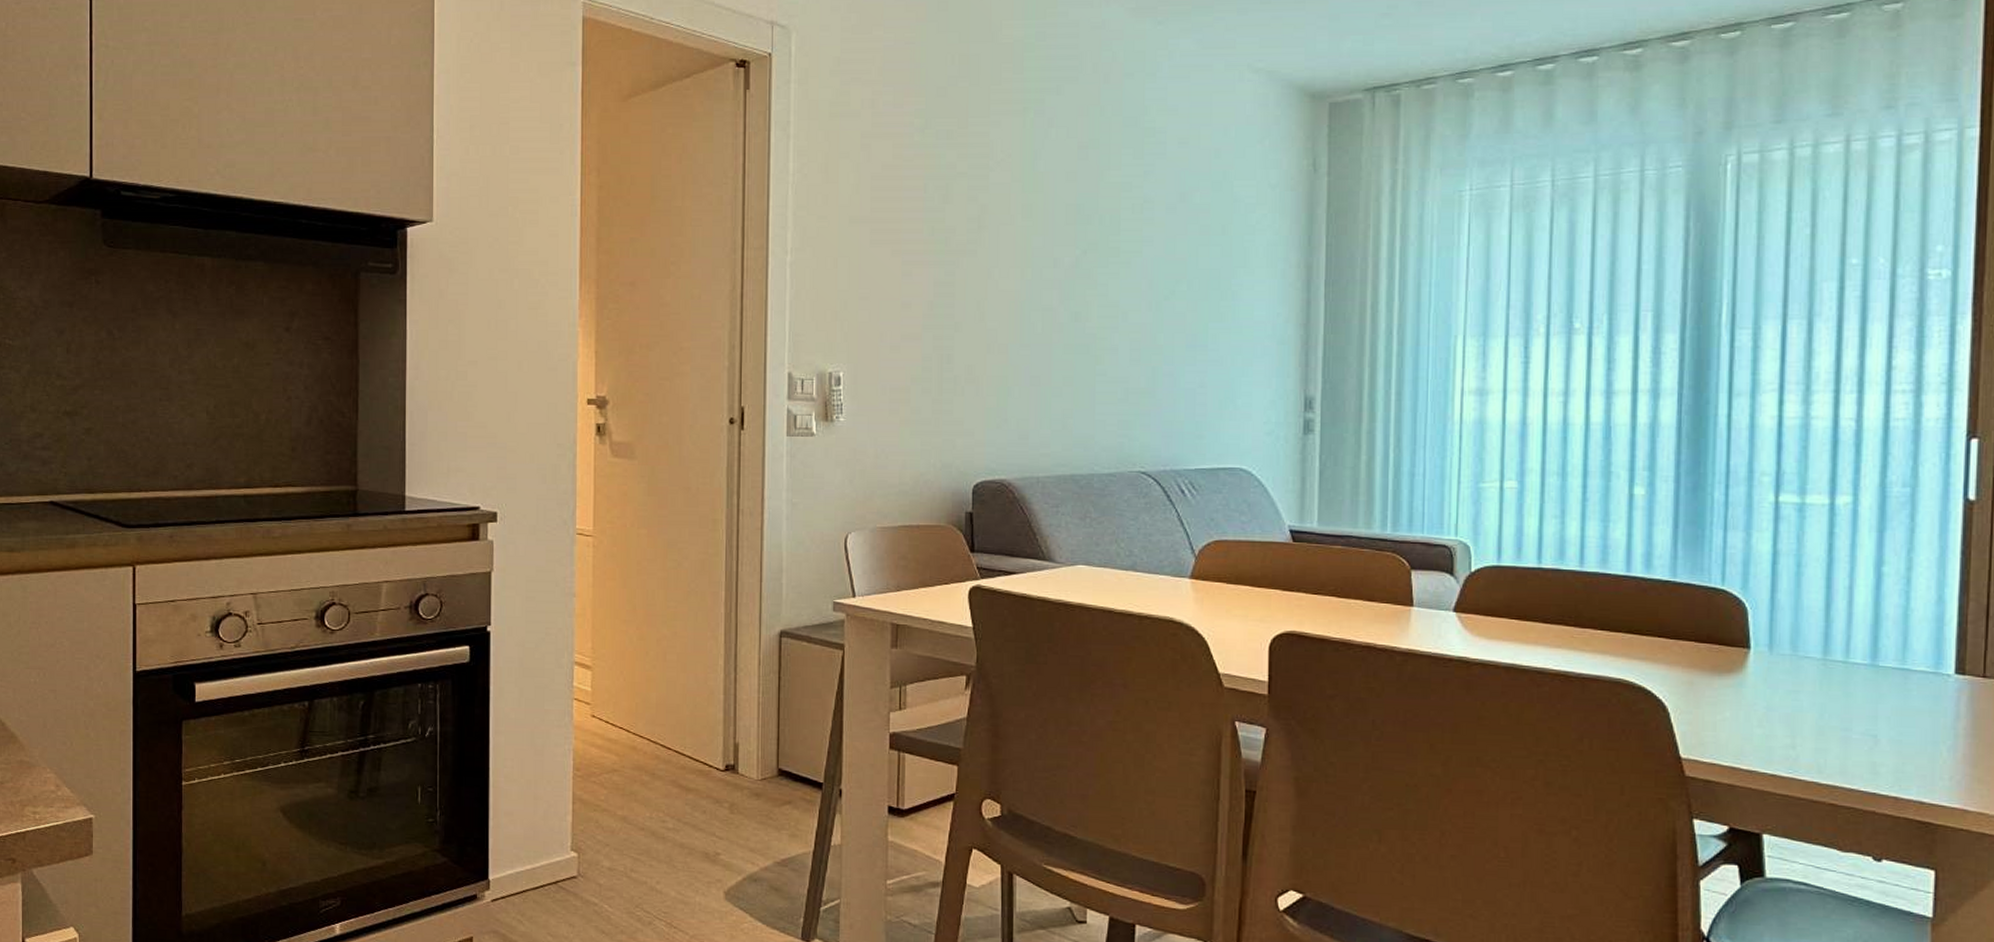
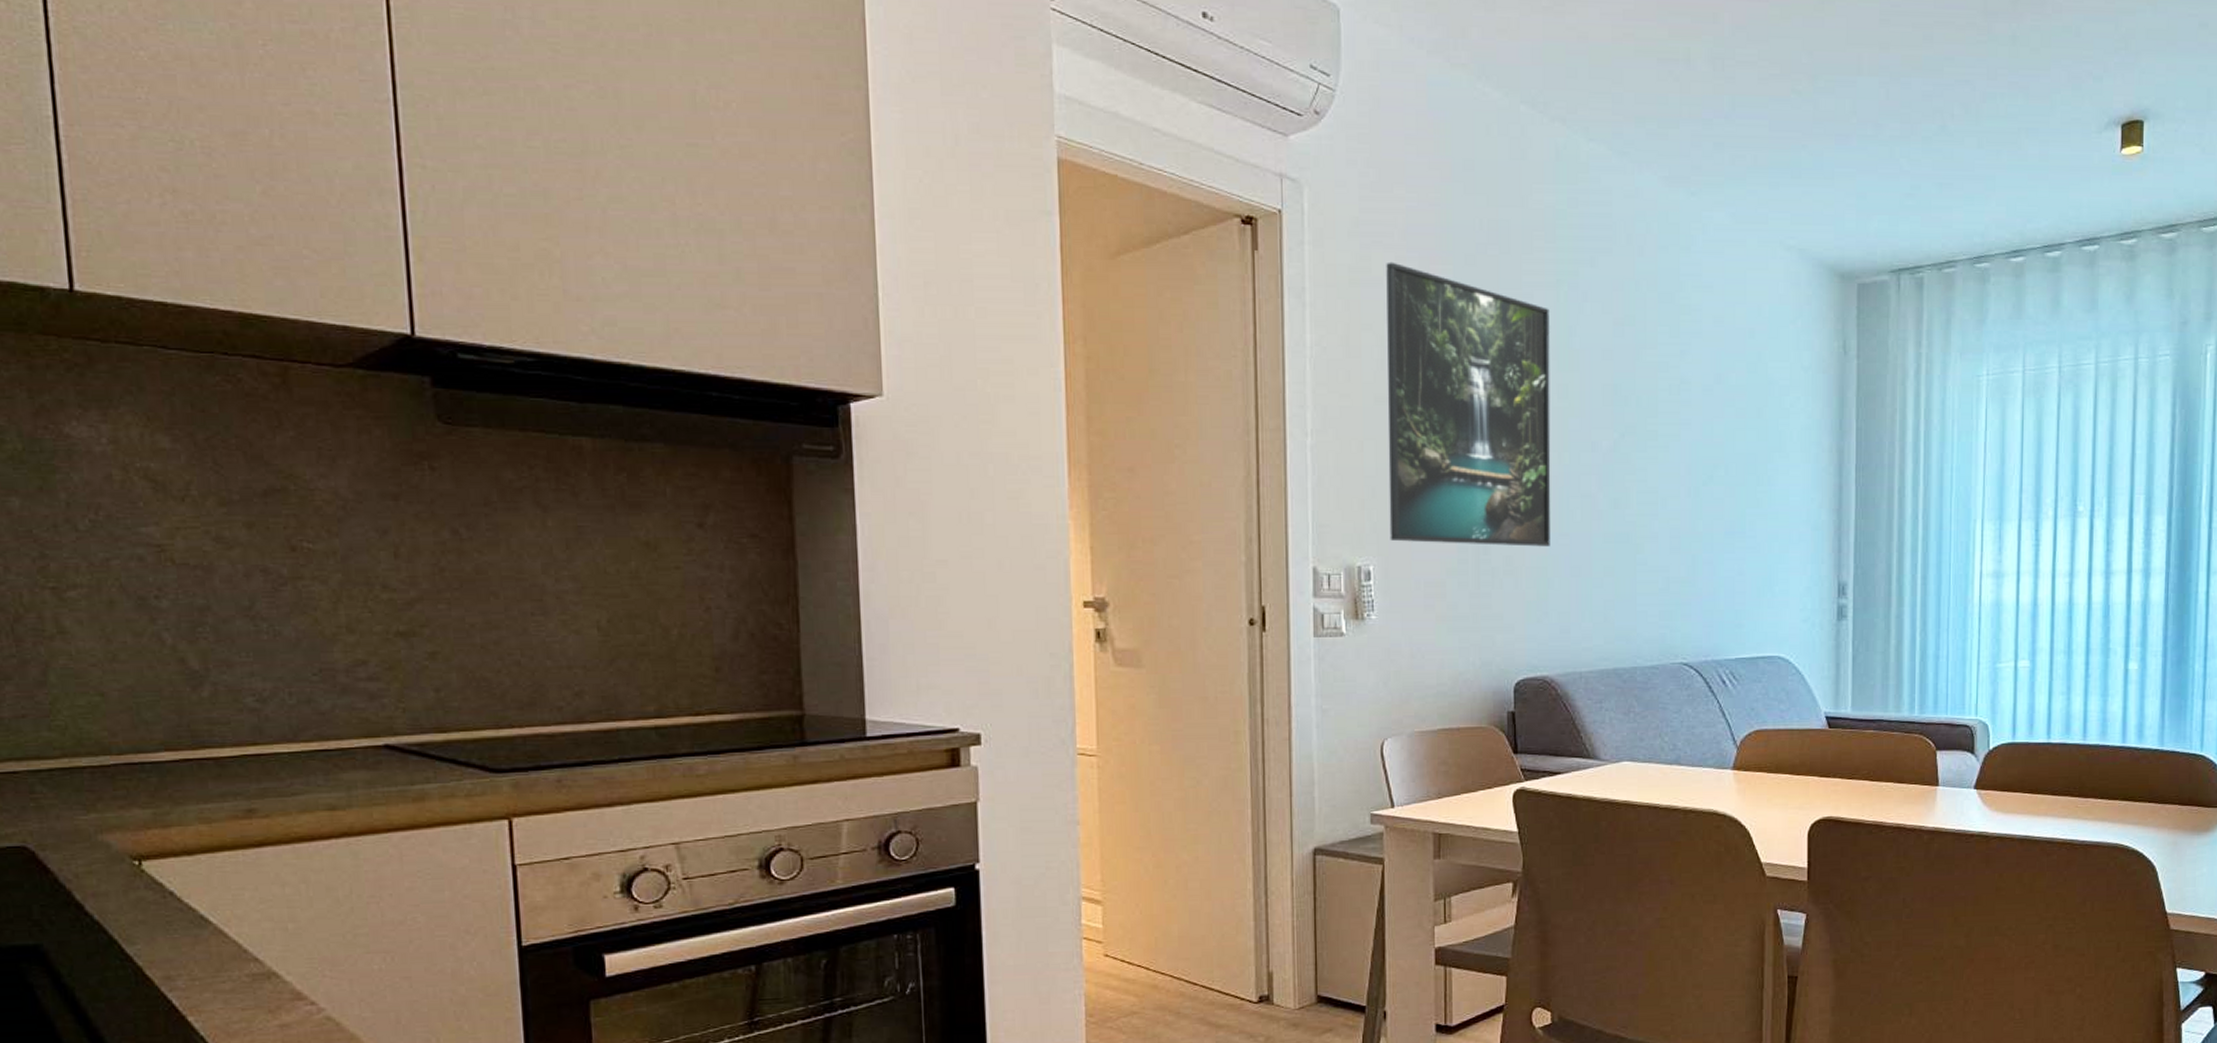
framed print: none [859,96,1016,357] -> present [1386,262,1551,547]

